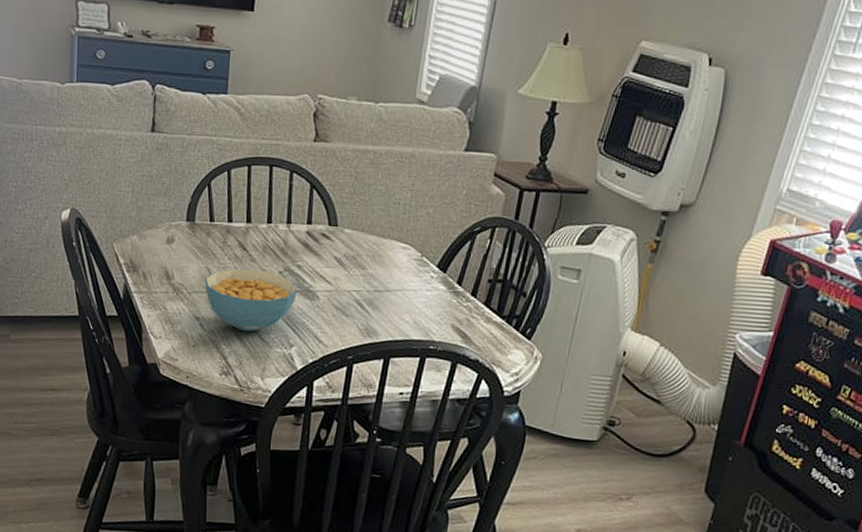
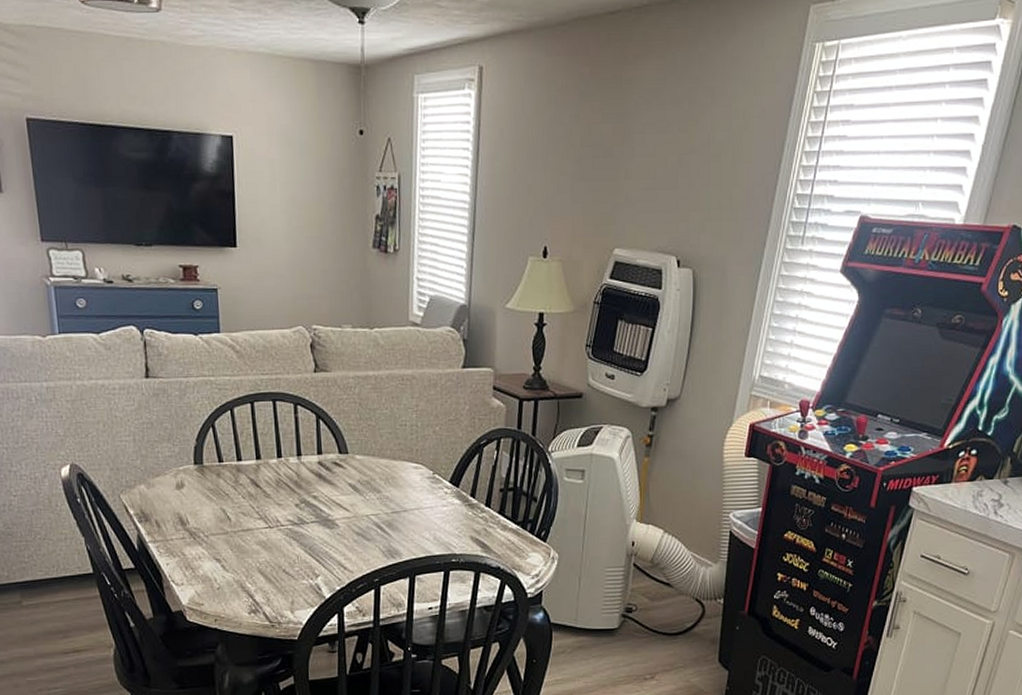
cereal bowl: present [205,268,297,332] -> none [221,505,316,567]

